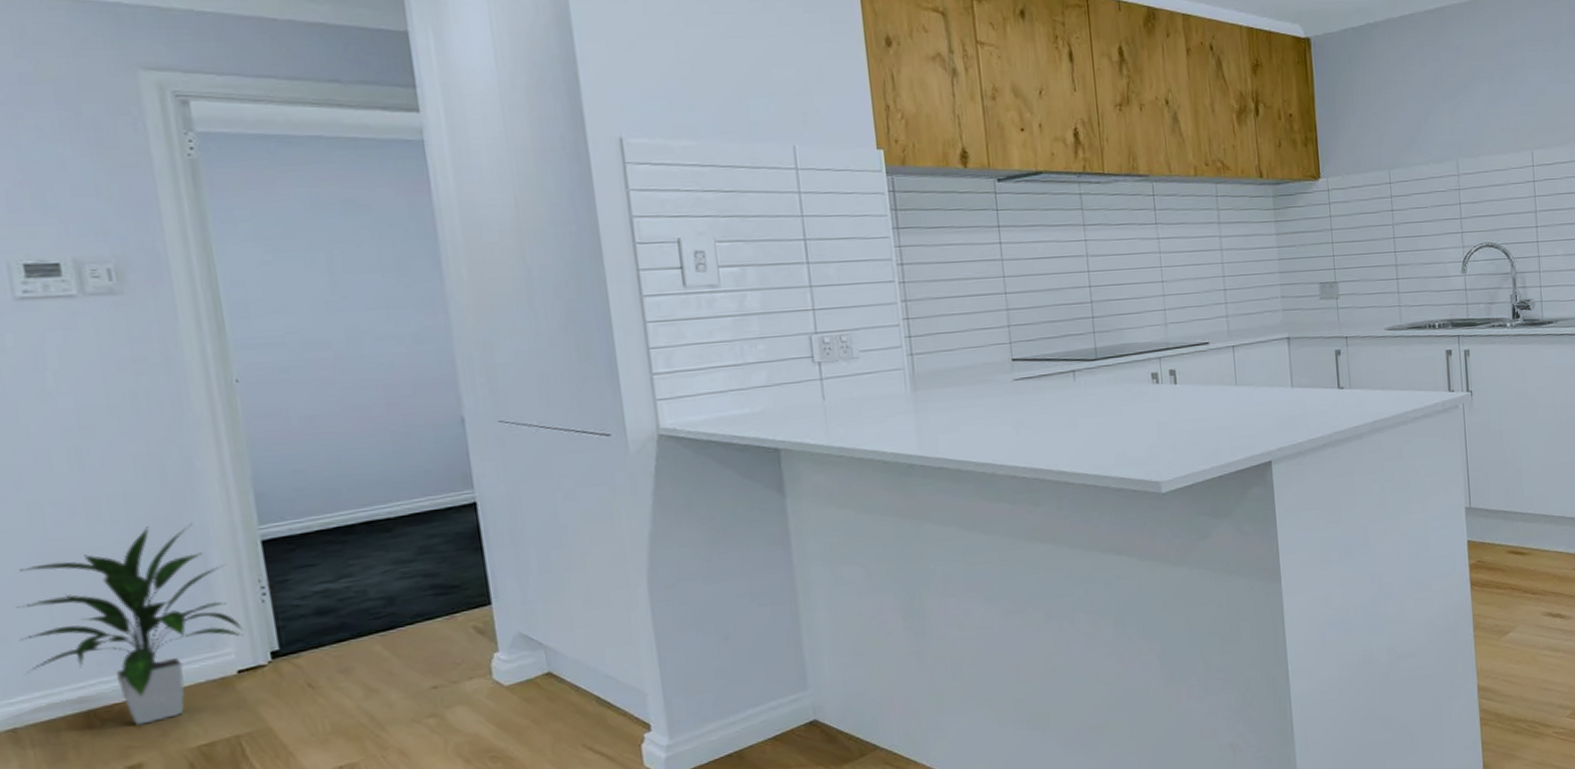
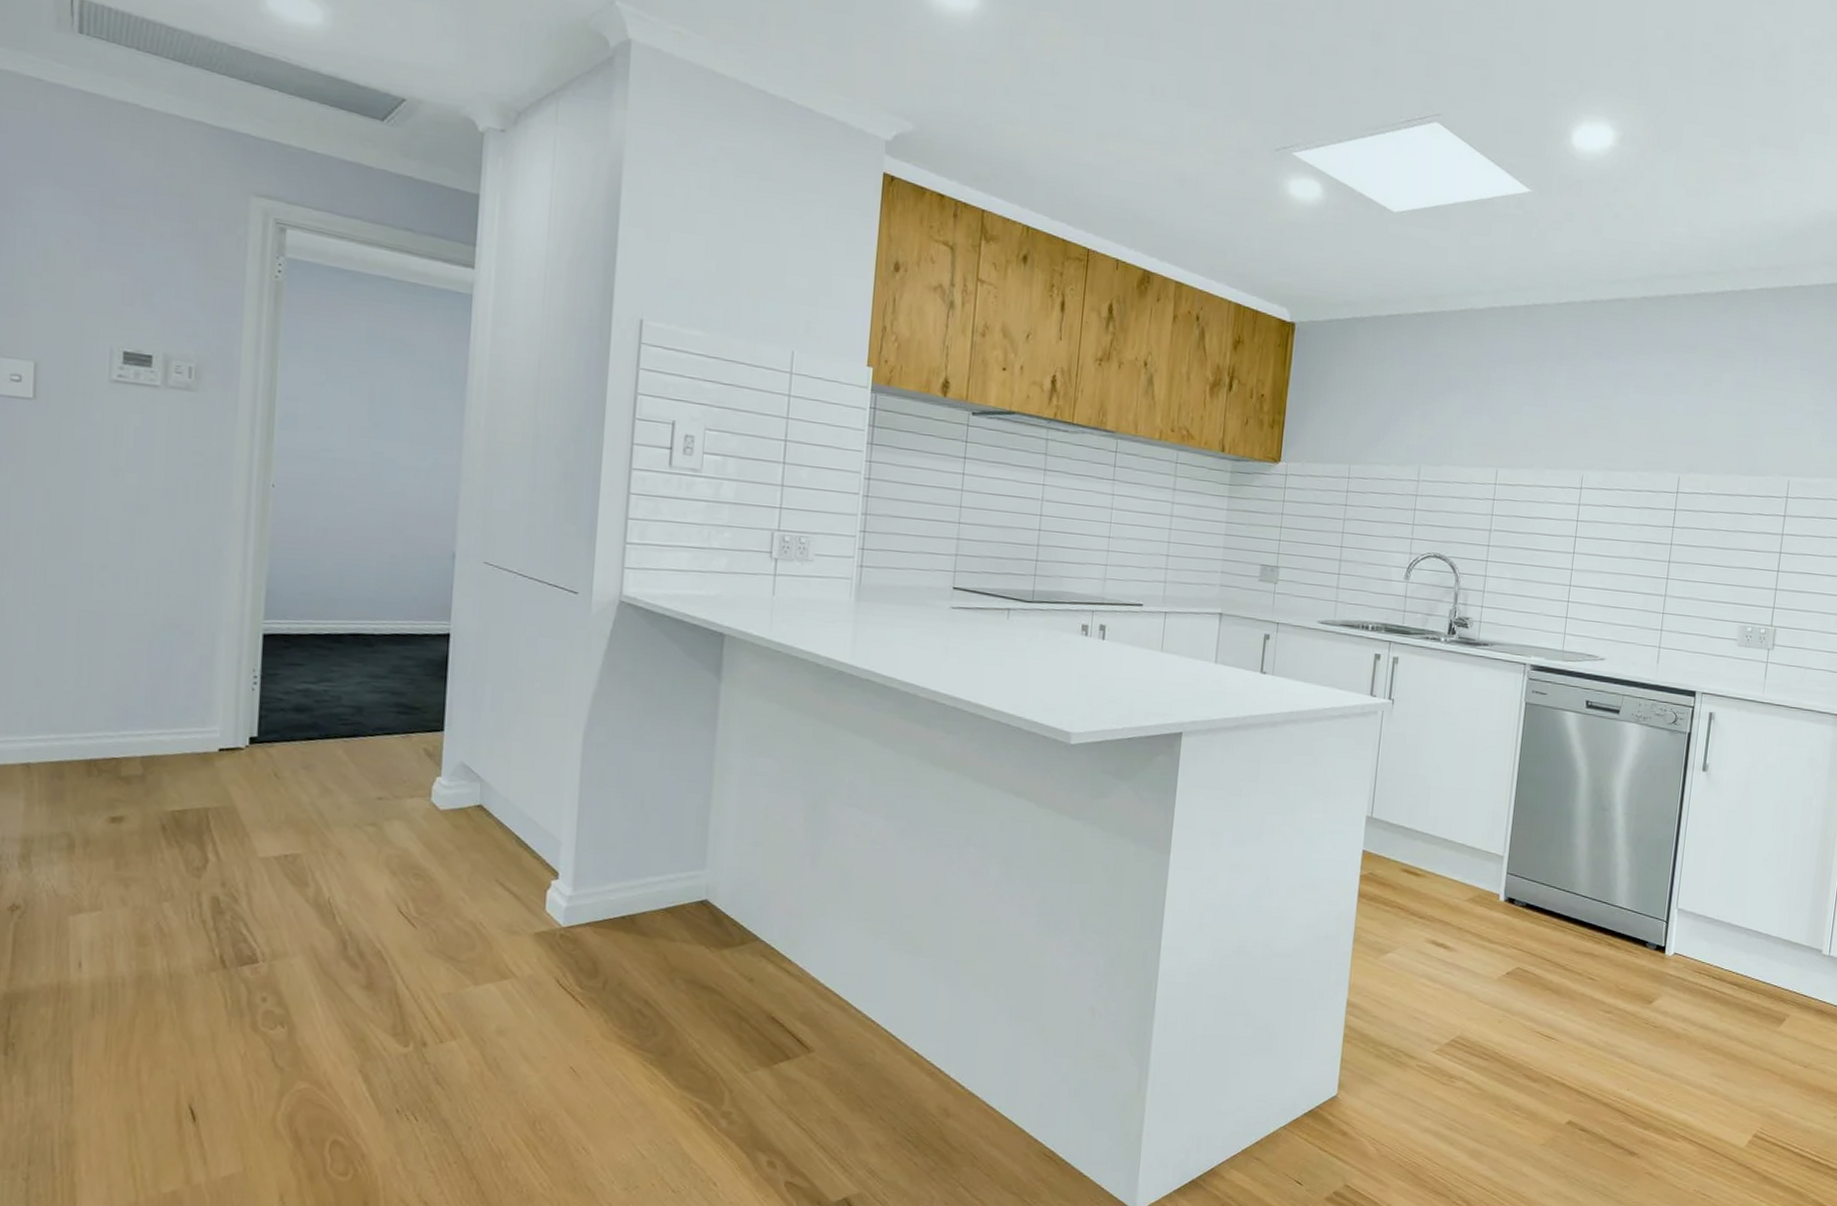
indoor plant: present [15,524,244,726] -> none [49,603,232,782]

